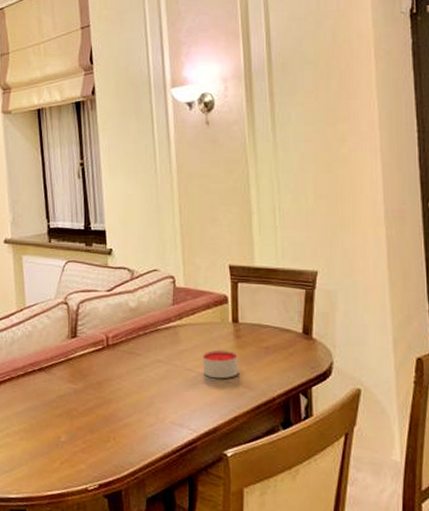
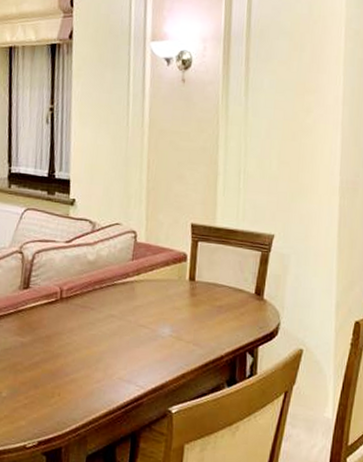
candle: present [202,349,239,379] -> none [156,307,192,336]

